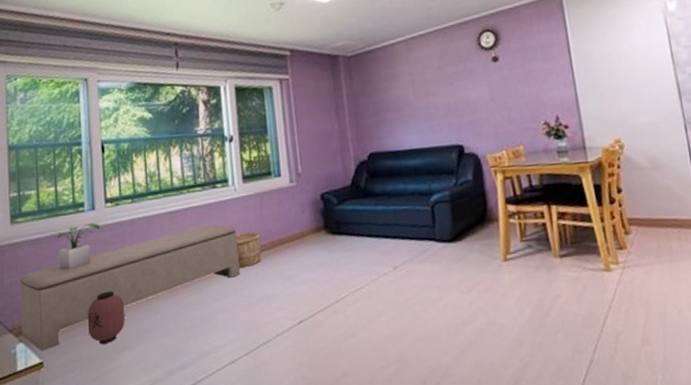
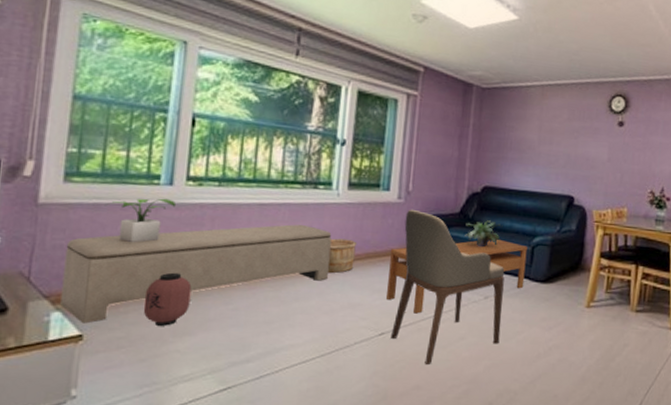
coffee table: none [292,204,432,296] -> present [386,240,528,314]
armchair: none [300,190,419,348] -> present [391,209,504,364]
potted plant: none [359,187,396,217] -> present [465,220,501,248]

